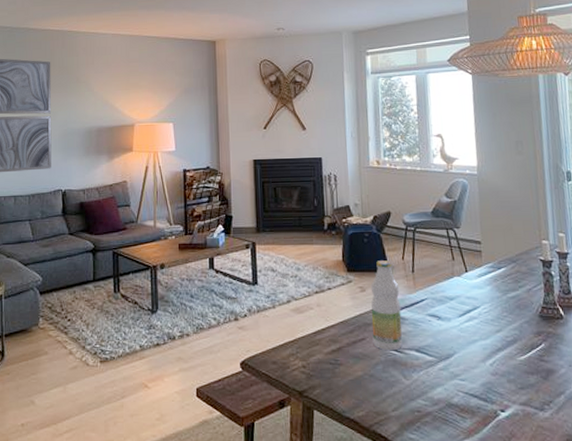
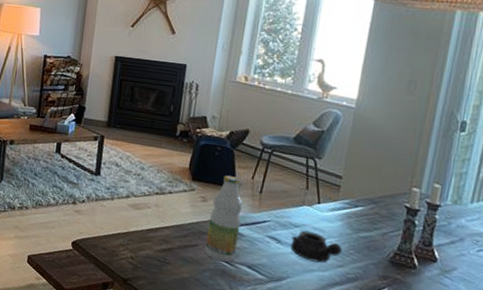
teapot: none [450,301,497,332] -> present [290,230,342,263]

